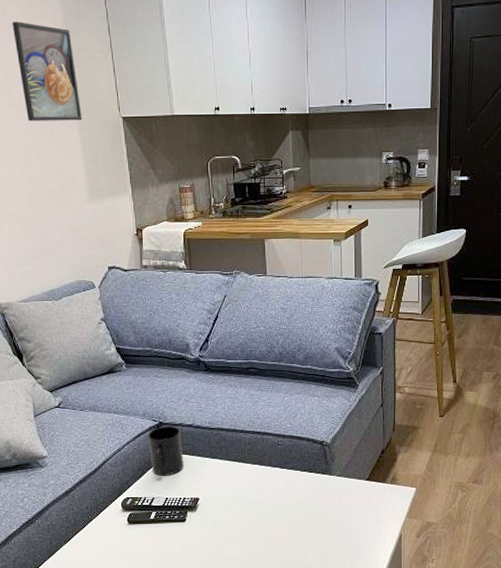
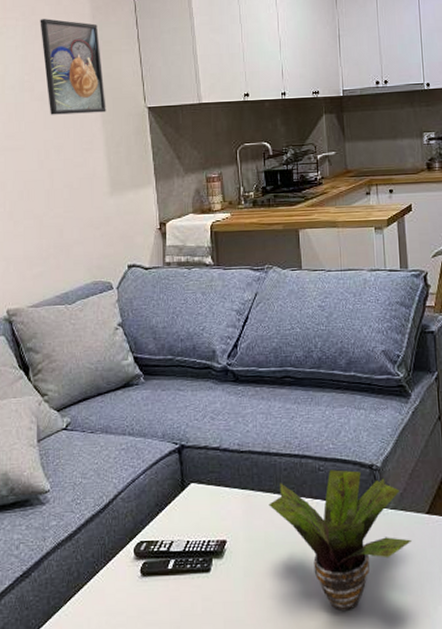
mug: present [148,425,184,476] -> none [167,449,209,513]
potted plant: none [235,444,354,552] -> present [269,470,413,611]

